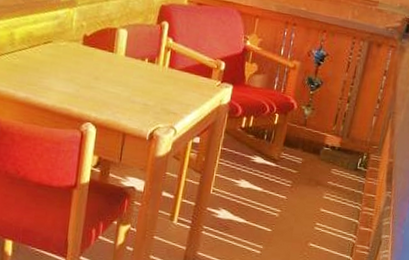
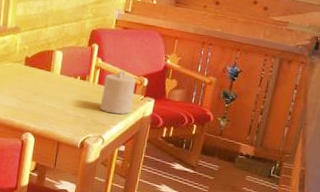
candle: none [171,52,212,102] -> present [99,70,136,115]

